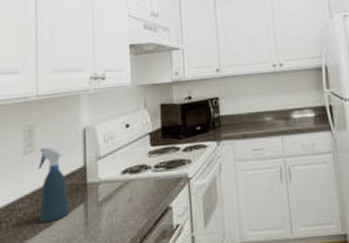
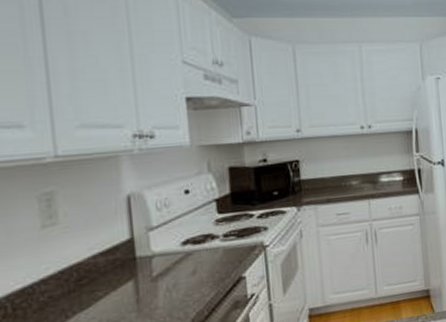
spray bottle: present [38,147,69,222] -> none [65,218,114,305]

